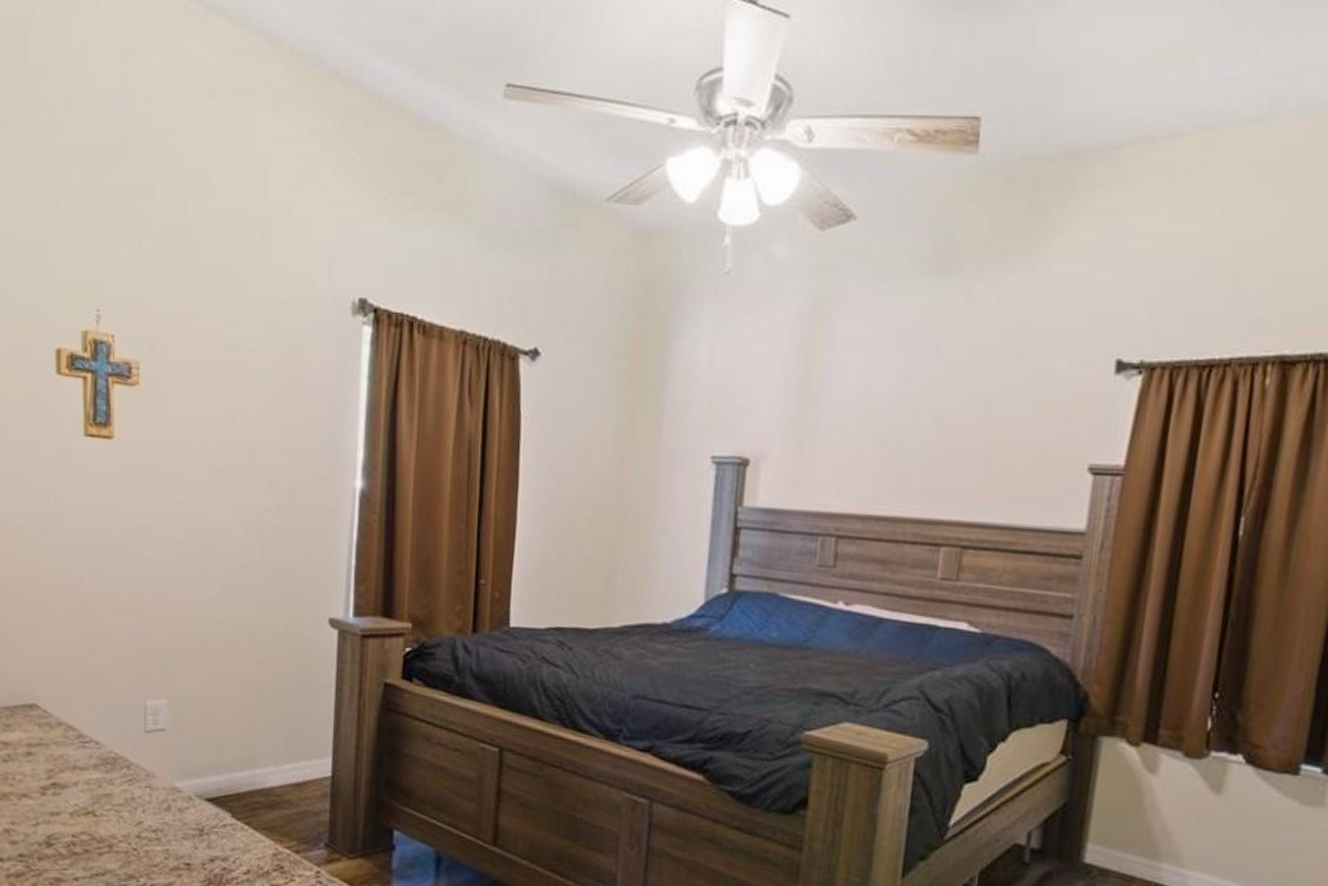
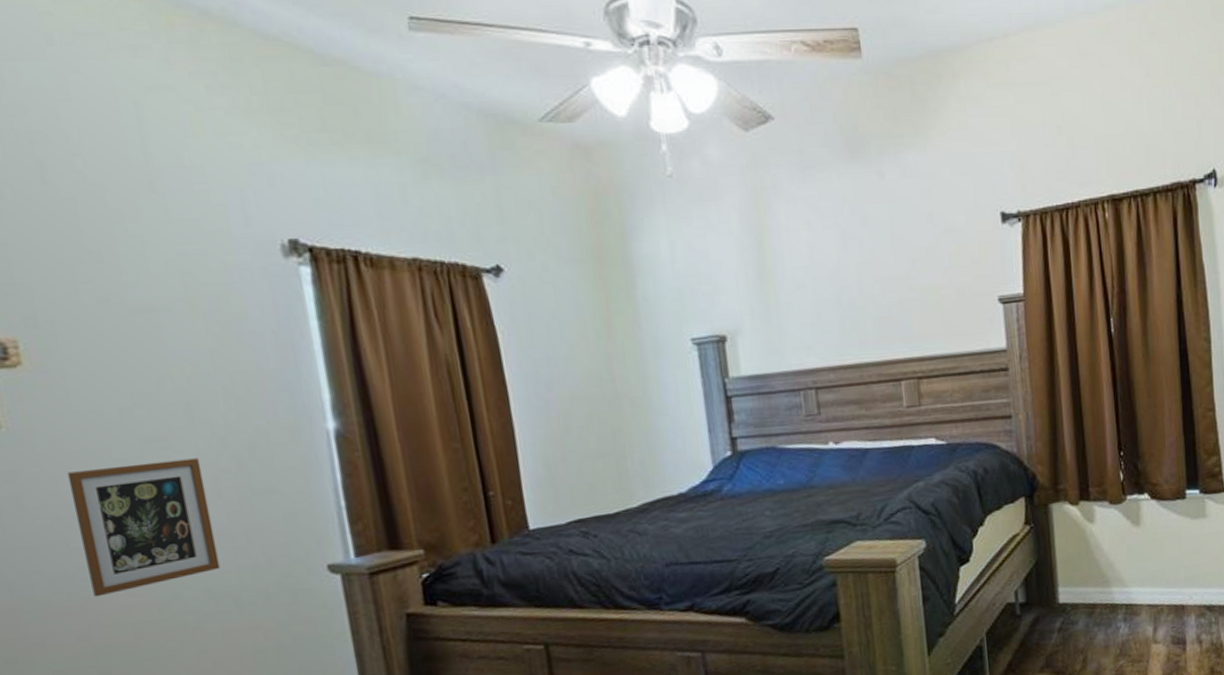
picture frame: none [150,486,250,603] -> present [66,458,221,597]

